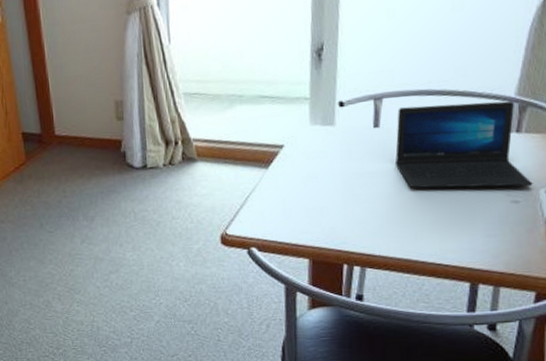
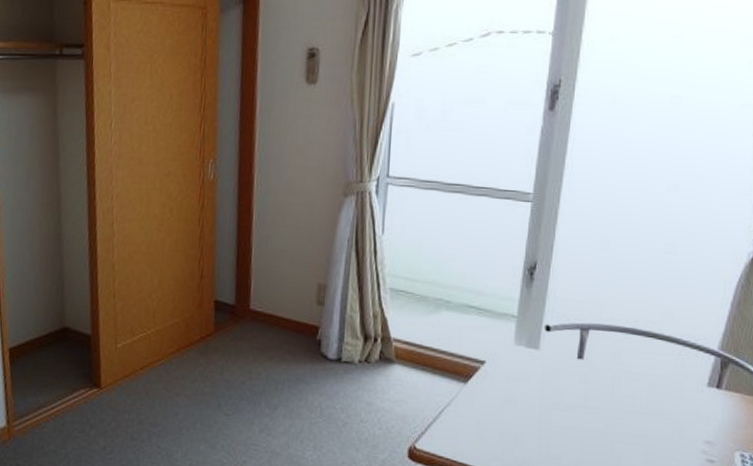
laptop: present [395,100,533,189] -> none [596,342,729,446]

